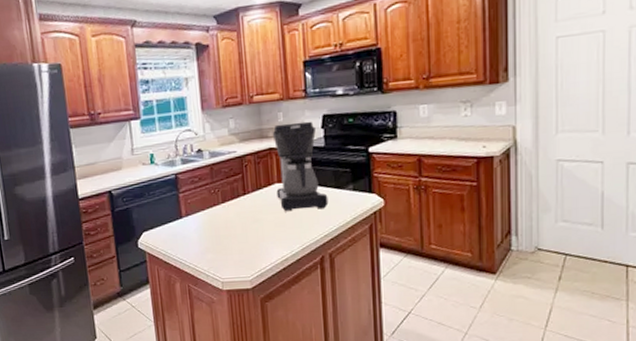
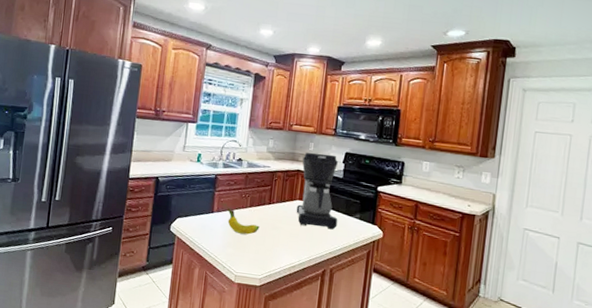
fruit: none [196,208,239,235] -> present [226,207,260,235]

